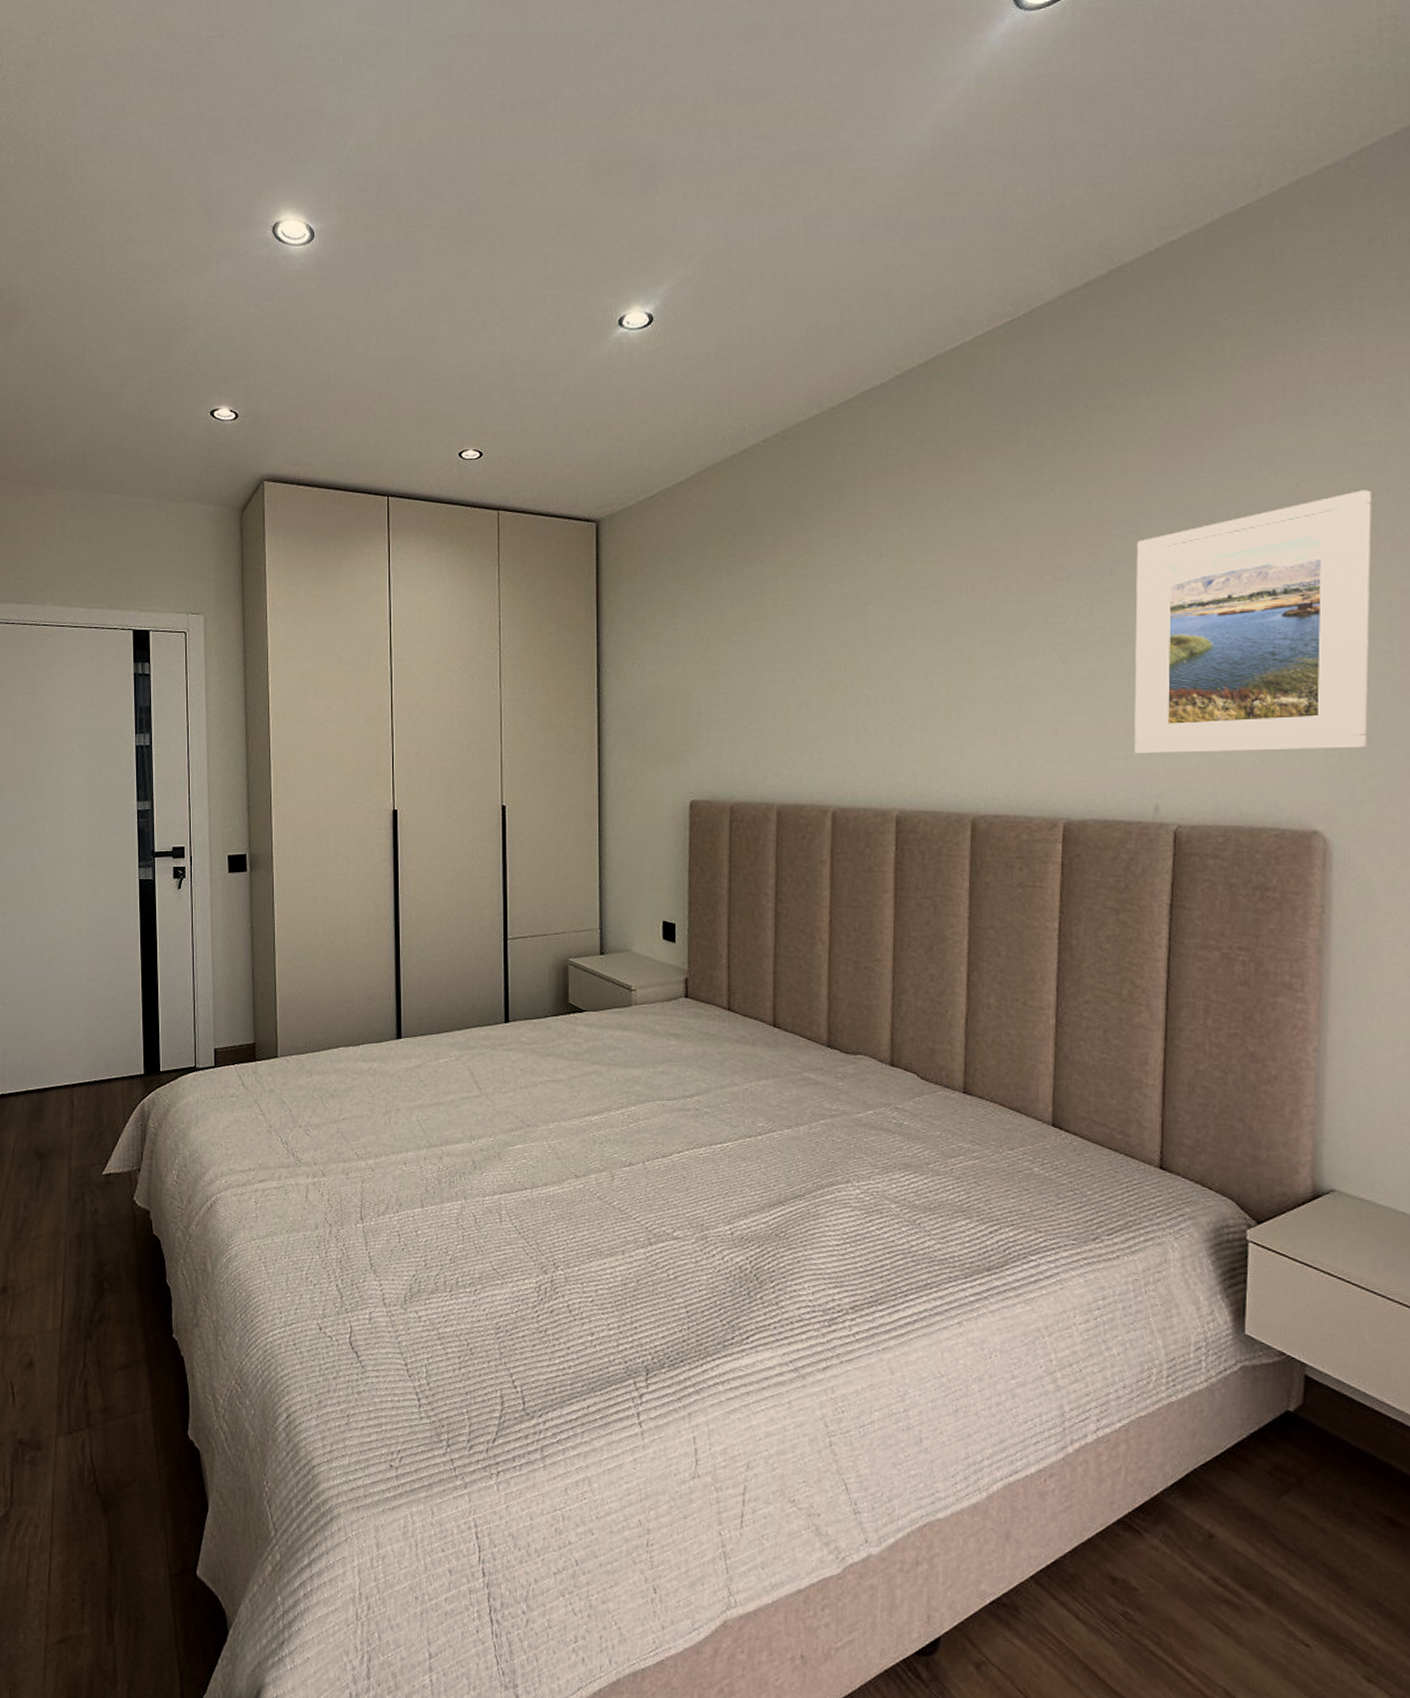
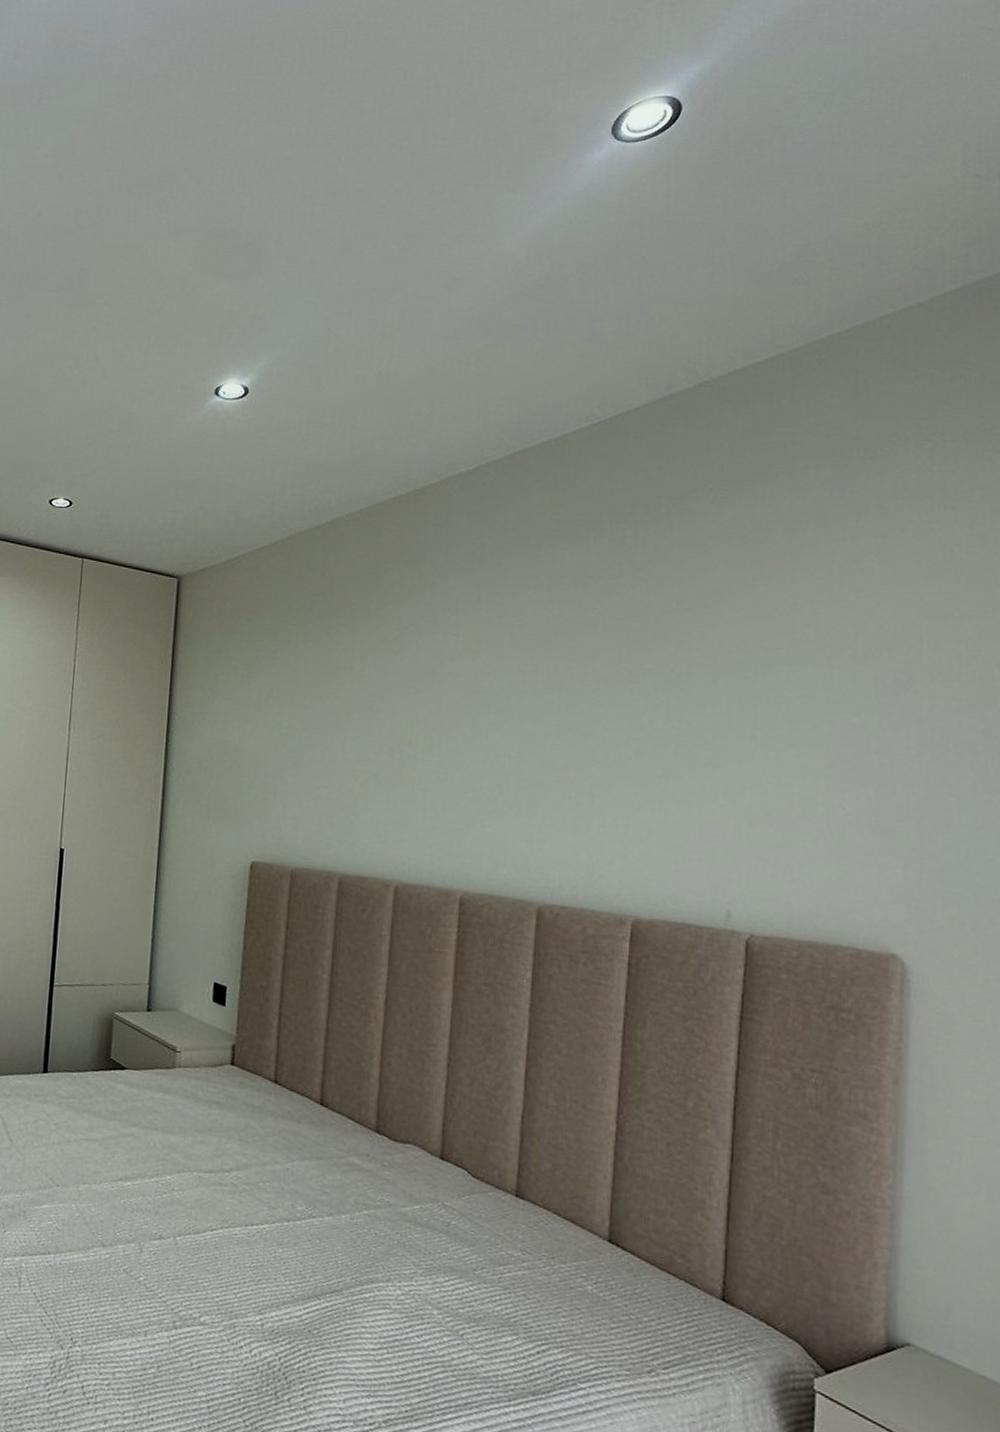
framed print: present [1134,490,1372,754] -> none [707,615,953,874]

